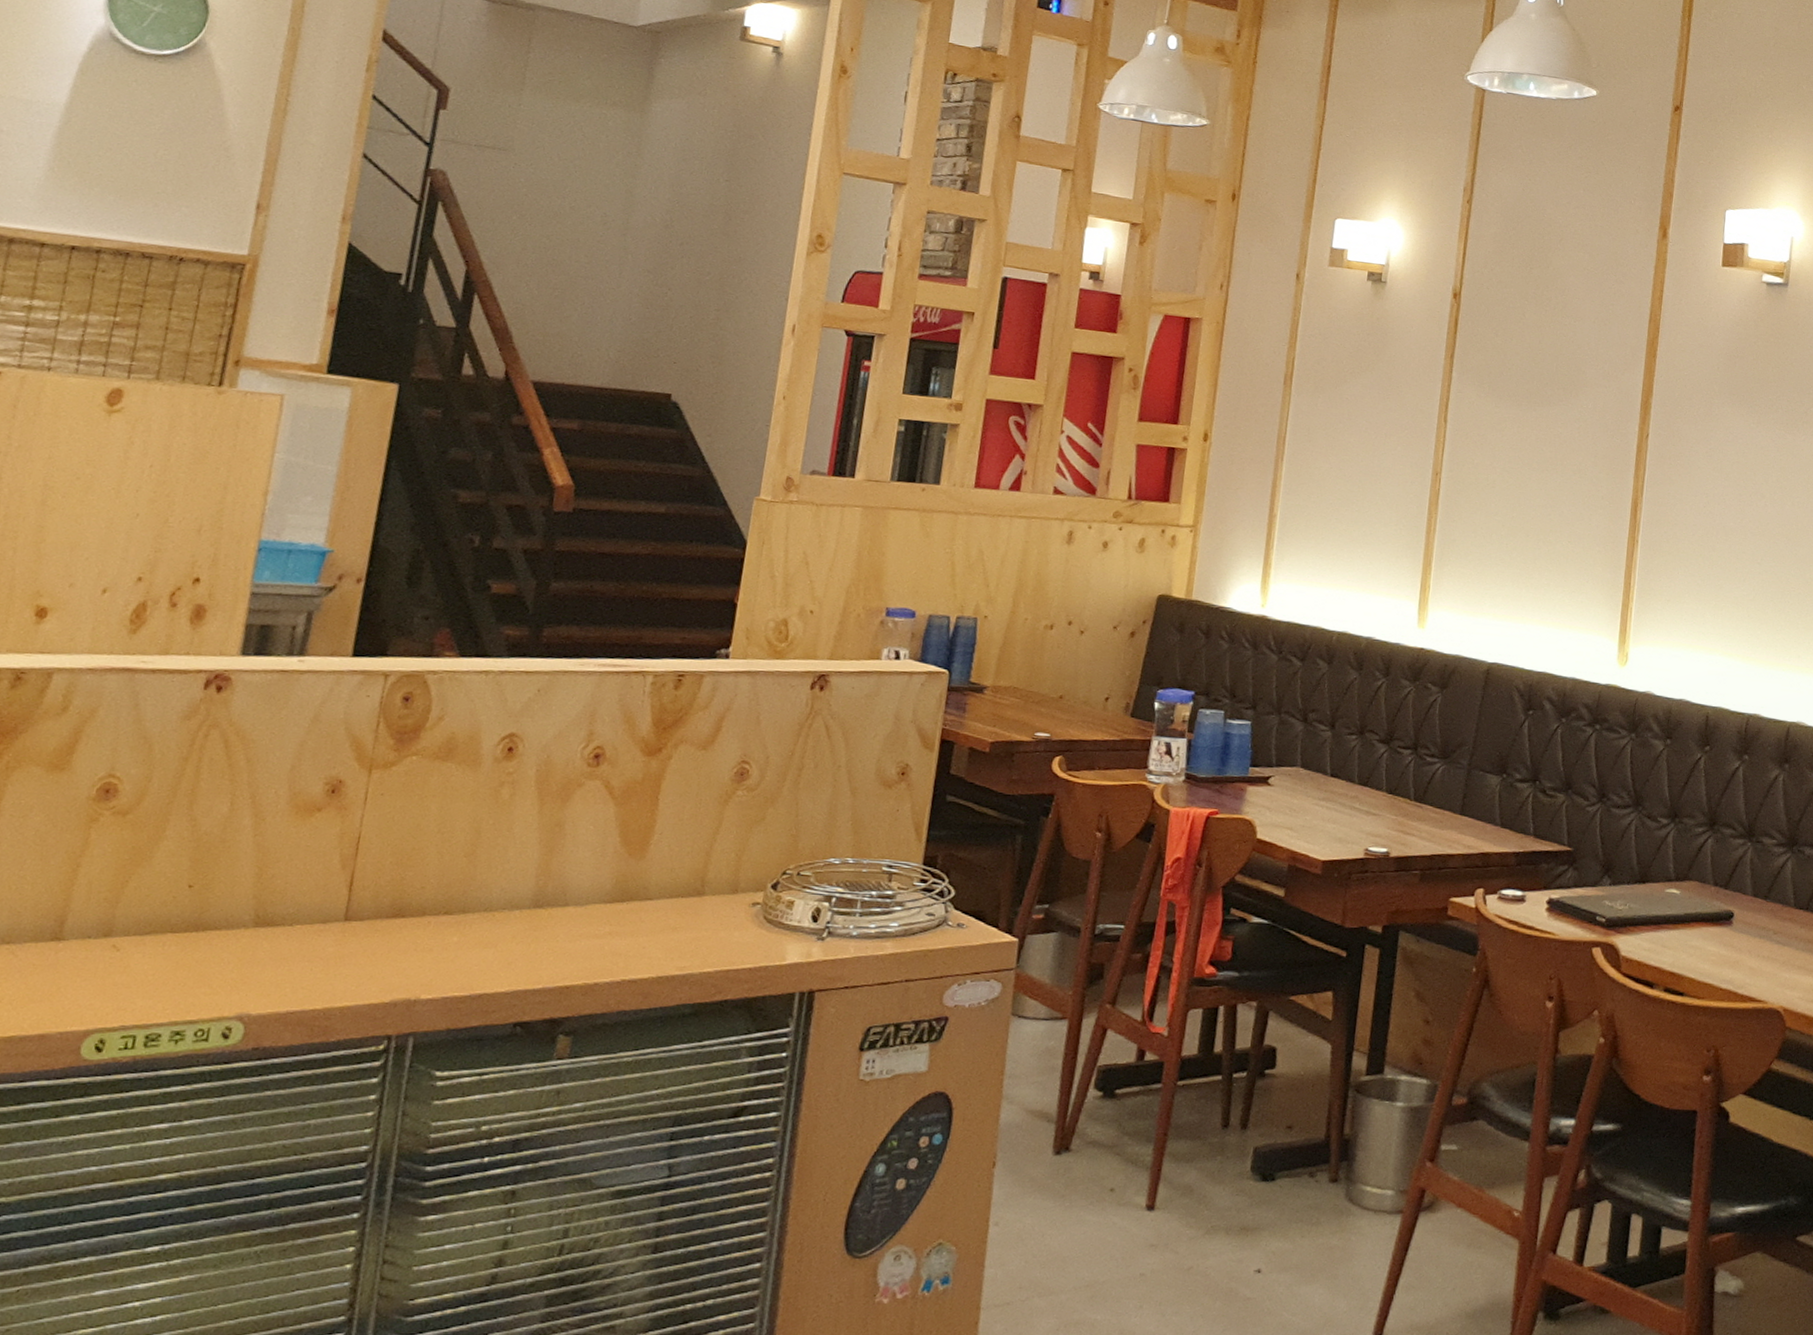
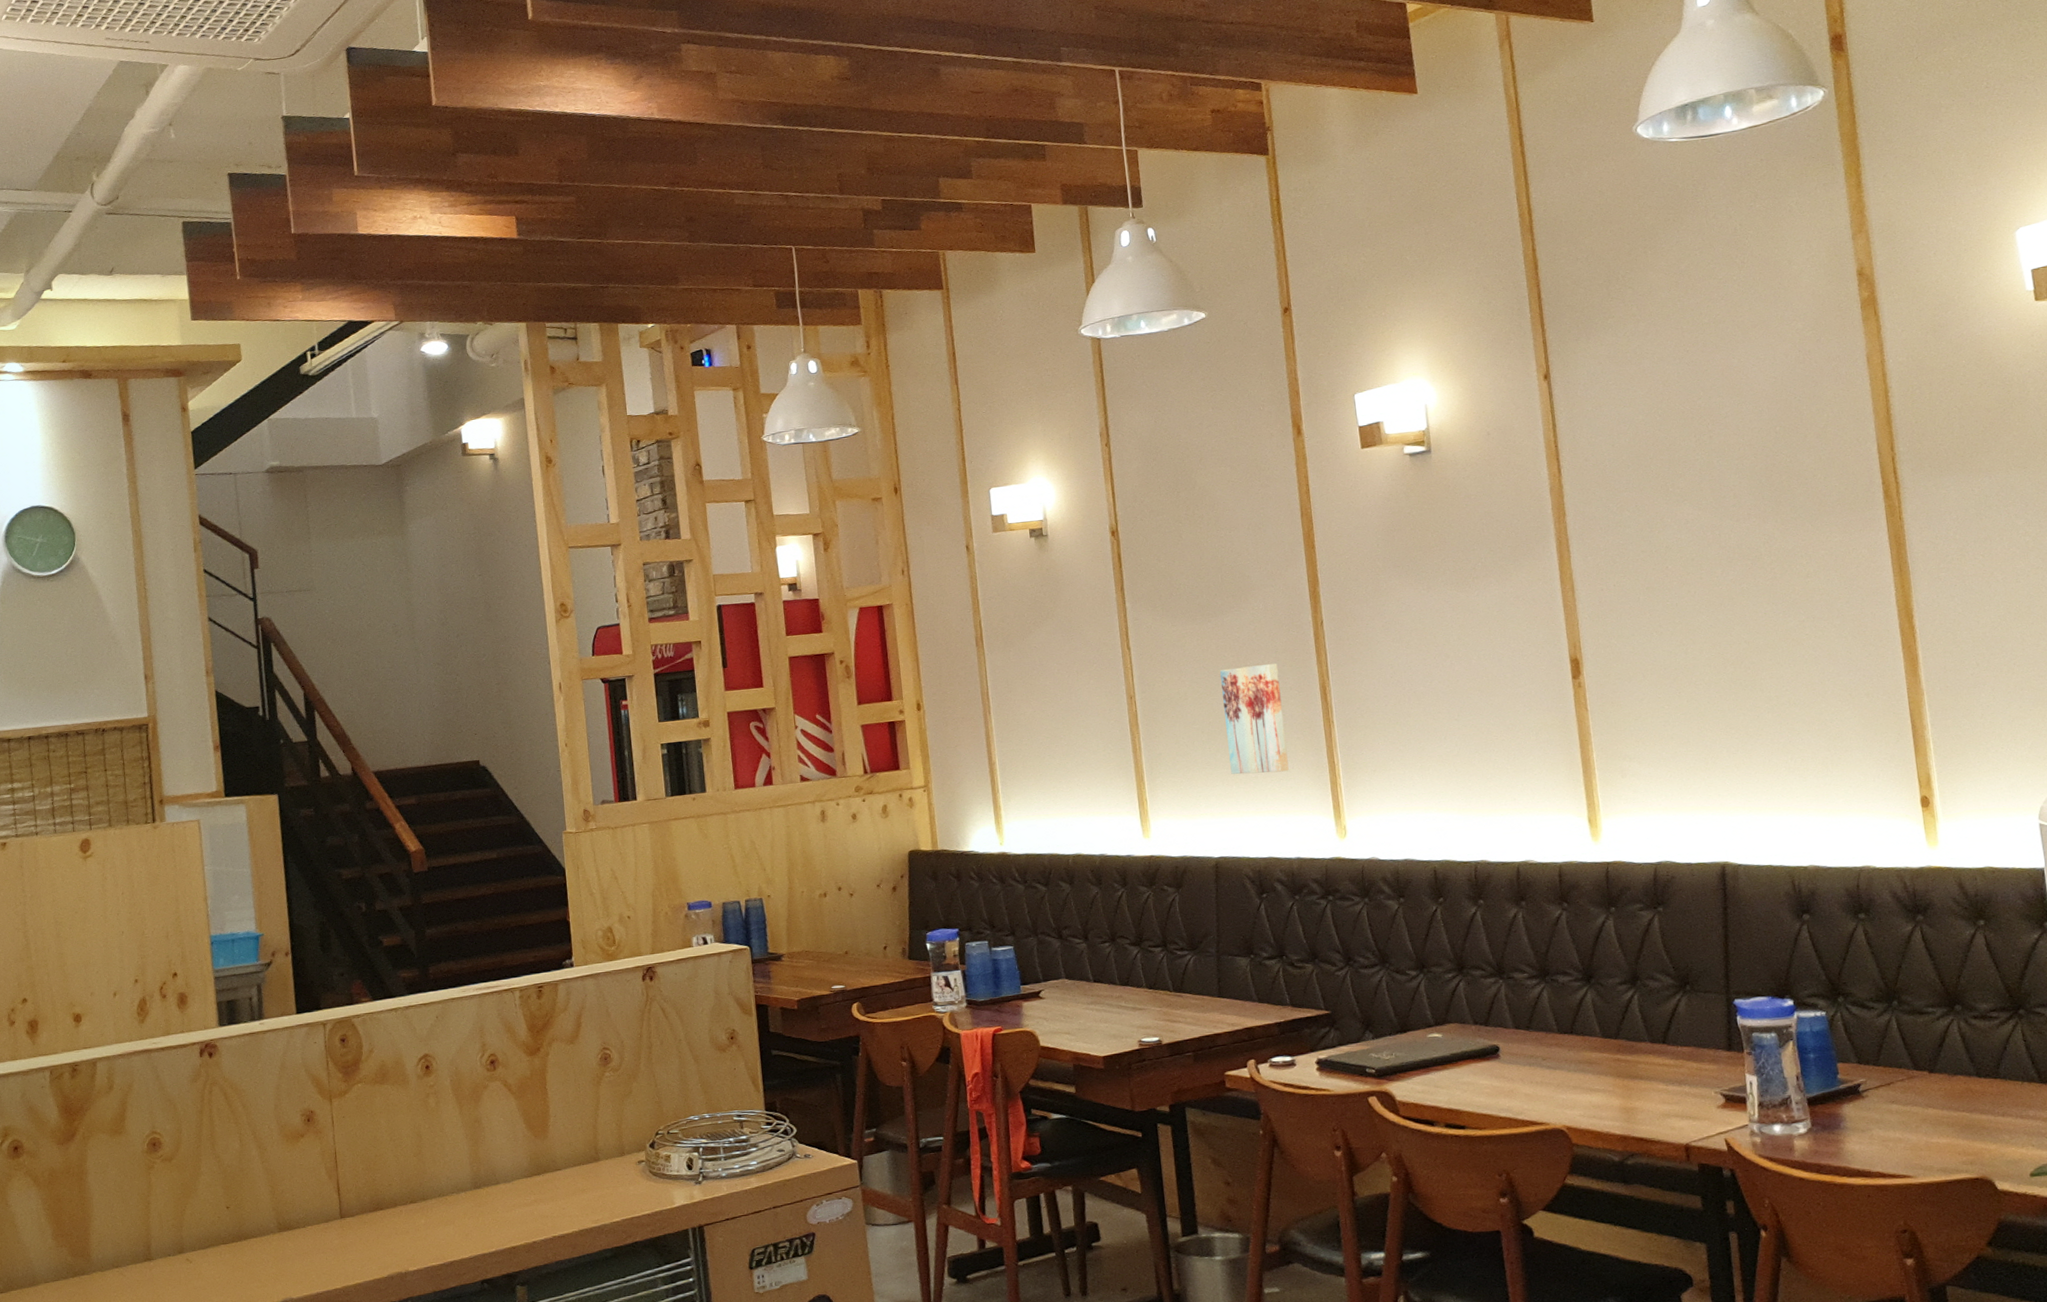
wall art: none [1523,463,1594,584] -> present [1220,664,1289,774]

